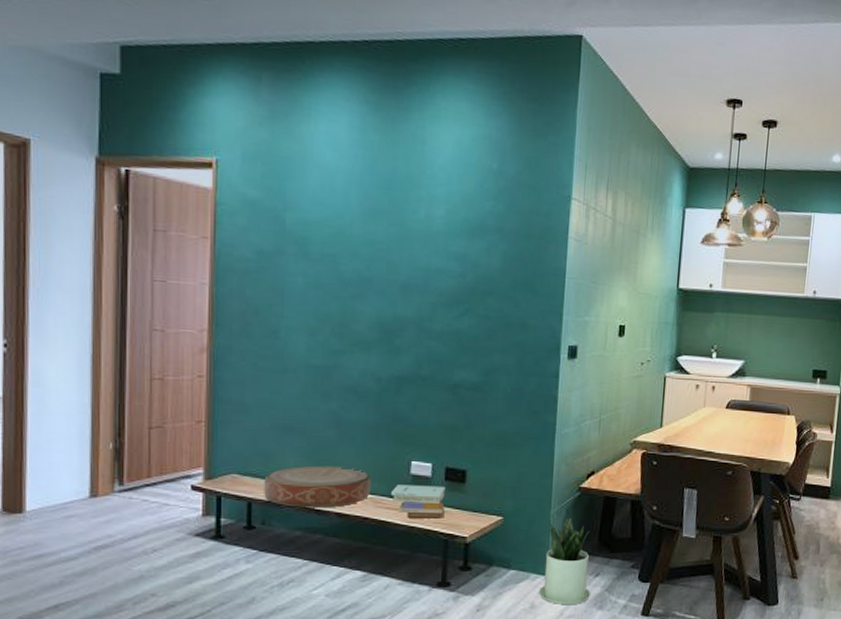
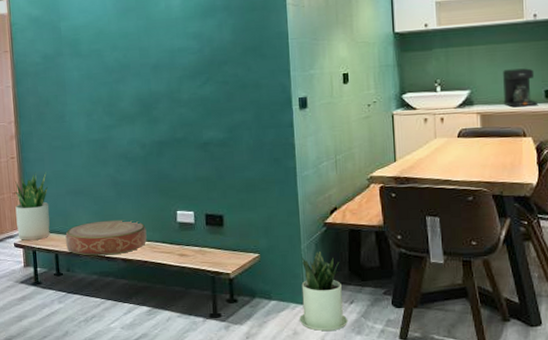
planter: none [197,399,248,483] -> present [15,172,50,240]
books: present [391,485,446,519] -> none [163,230,209,259]
coffee maker: none [773,344,806,385] -> present [503,68,537,108]

